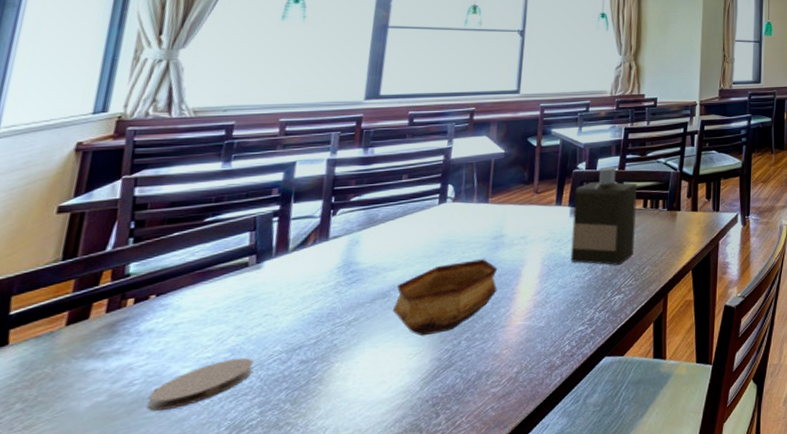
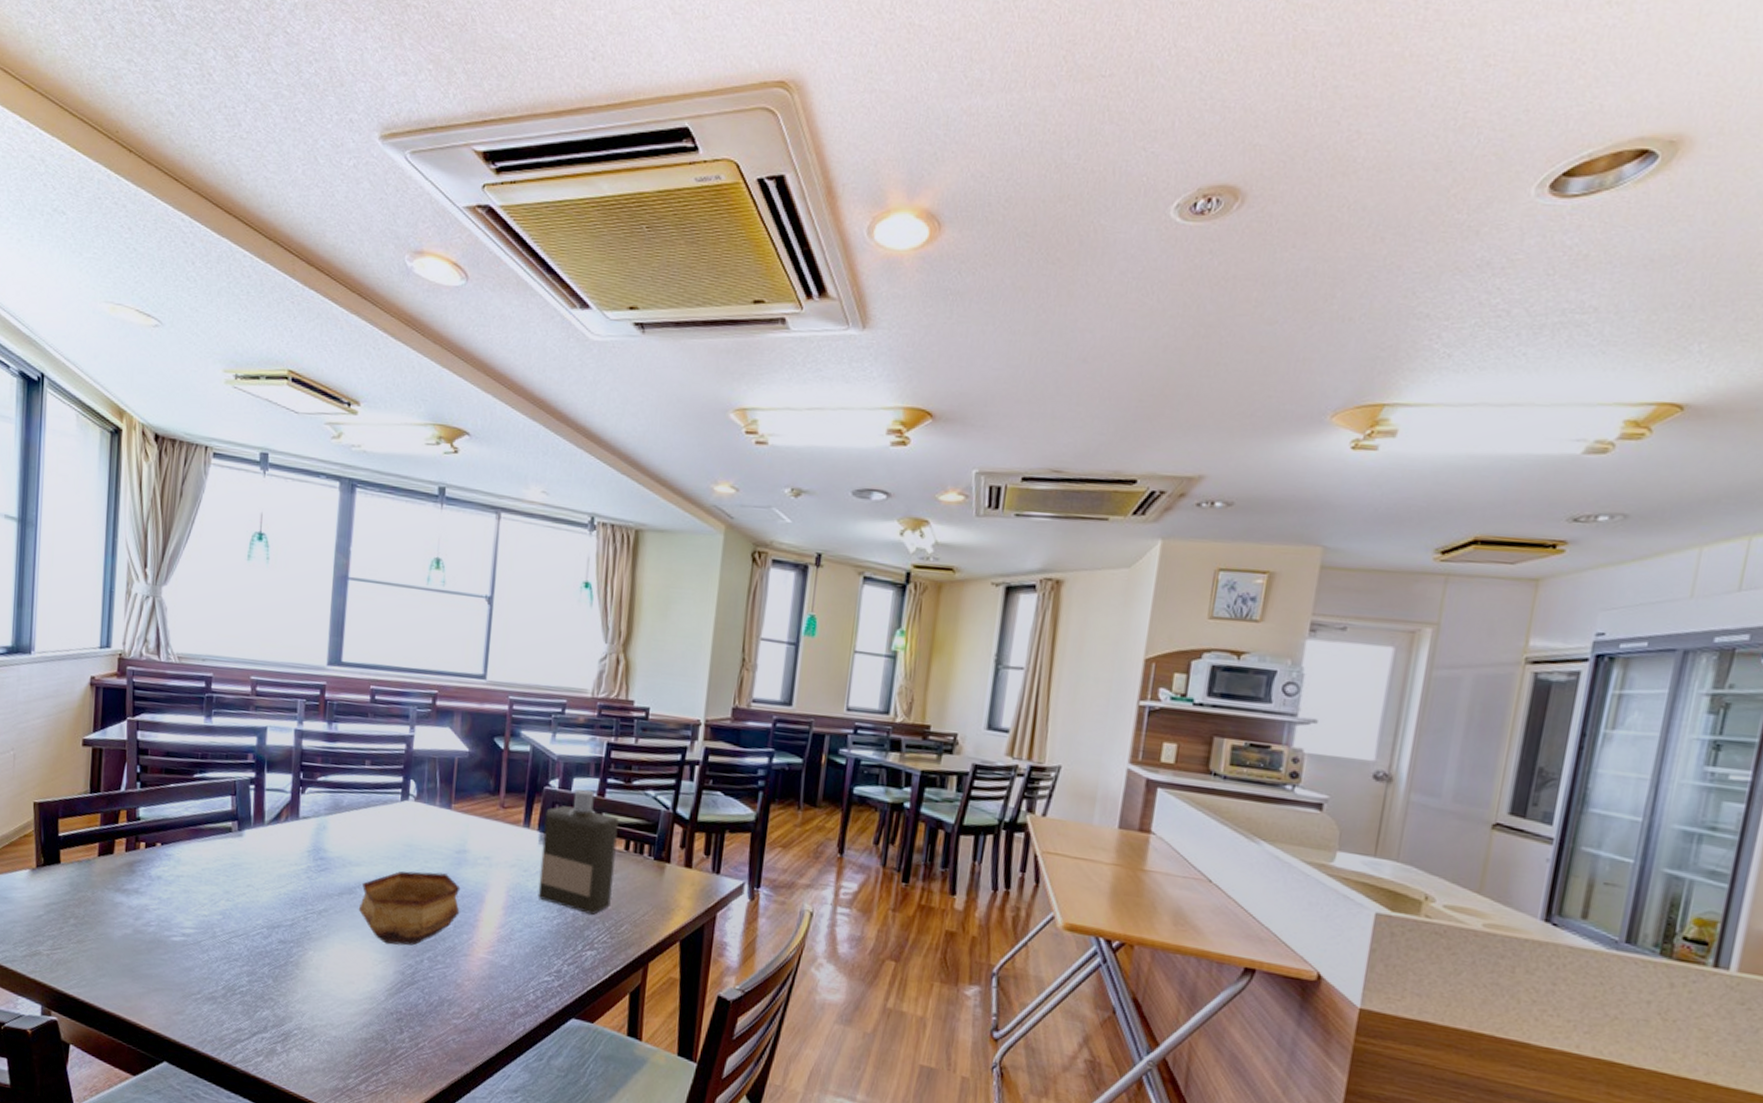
coaster: present [147,357,254,411] -> none [162,922,241,957]

